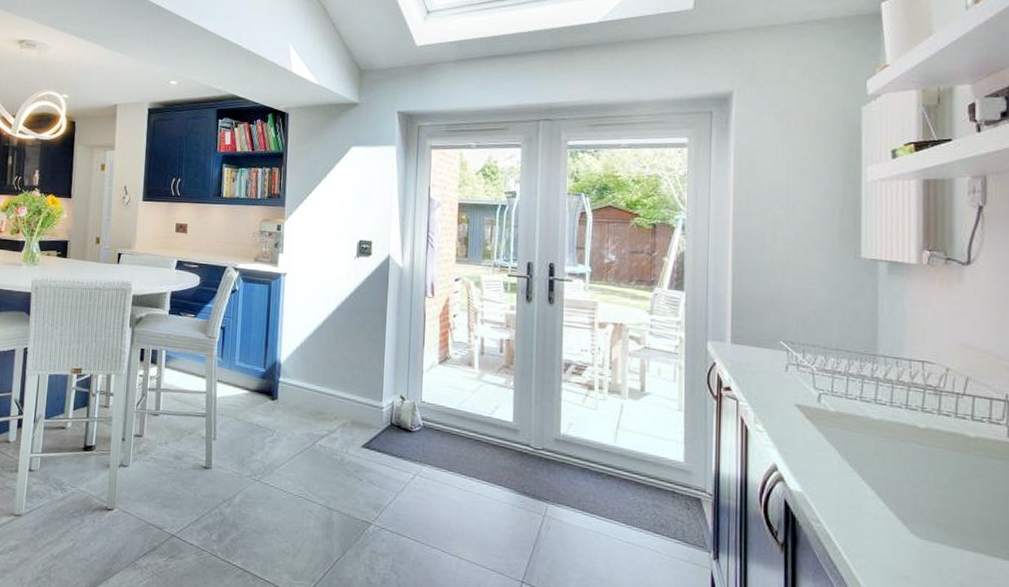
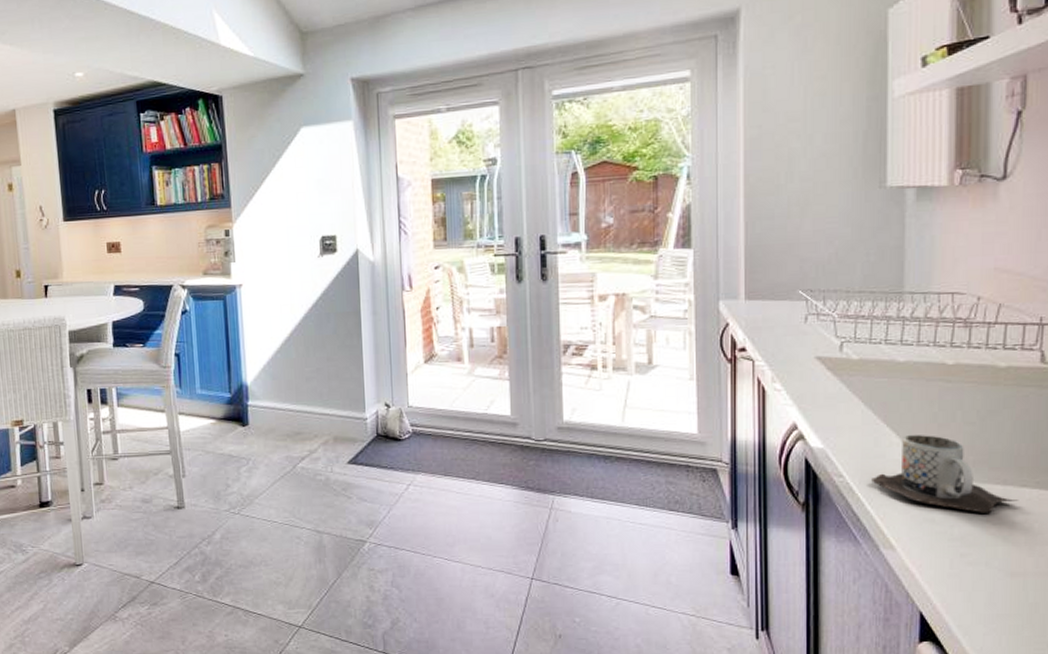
mug: none [848,490,991,578] -> present [871,434,1019,513]

